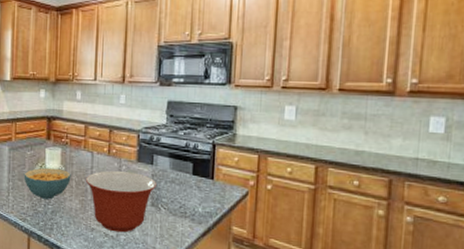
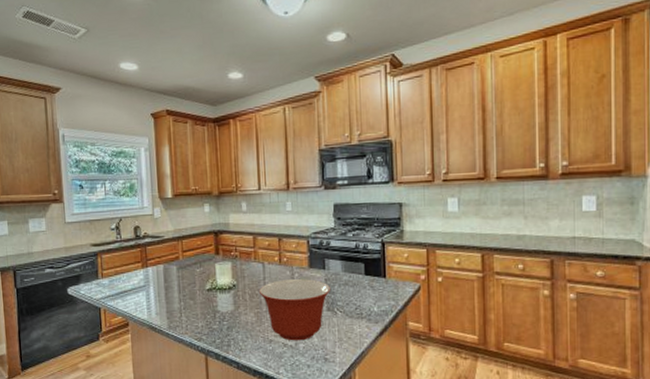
cereal bowl: present [23,167,71,200] -> none [195,283,244,316]

